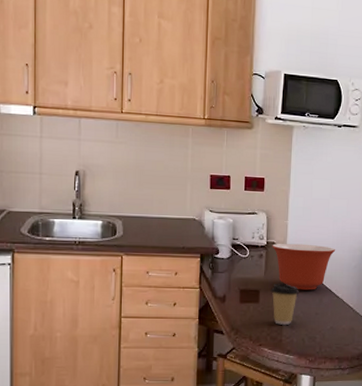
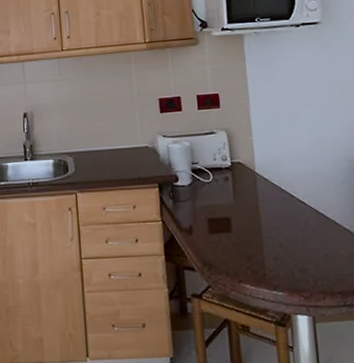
coffee cup: present [270,283,299,325] -> none [243,207,278,256]
mixing bowl: present [272,243,336,290] -> none [238,160,316,214]

